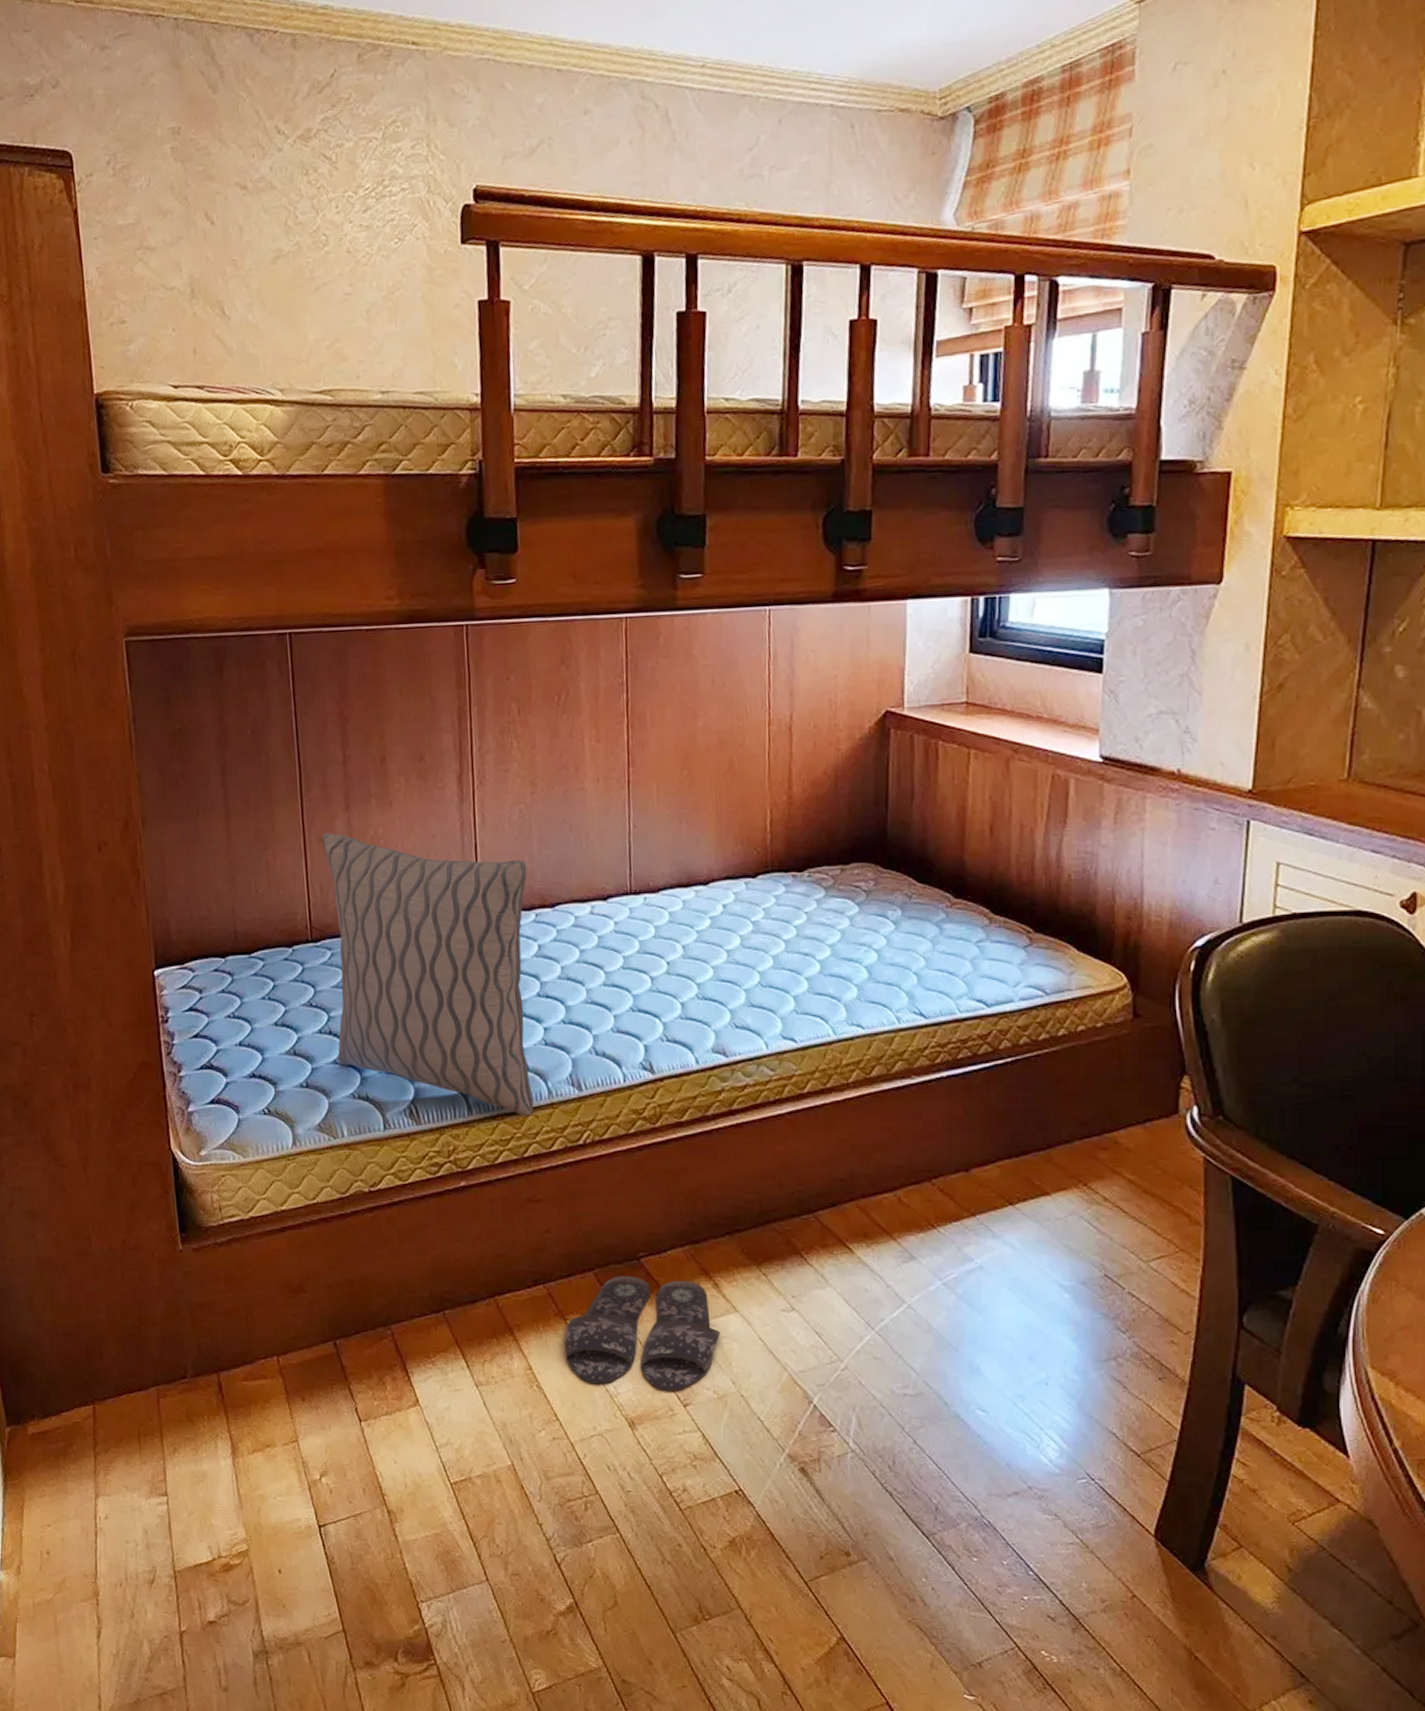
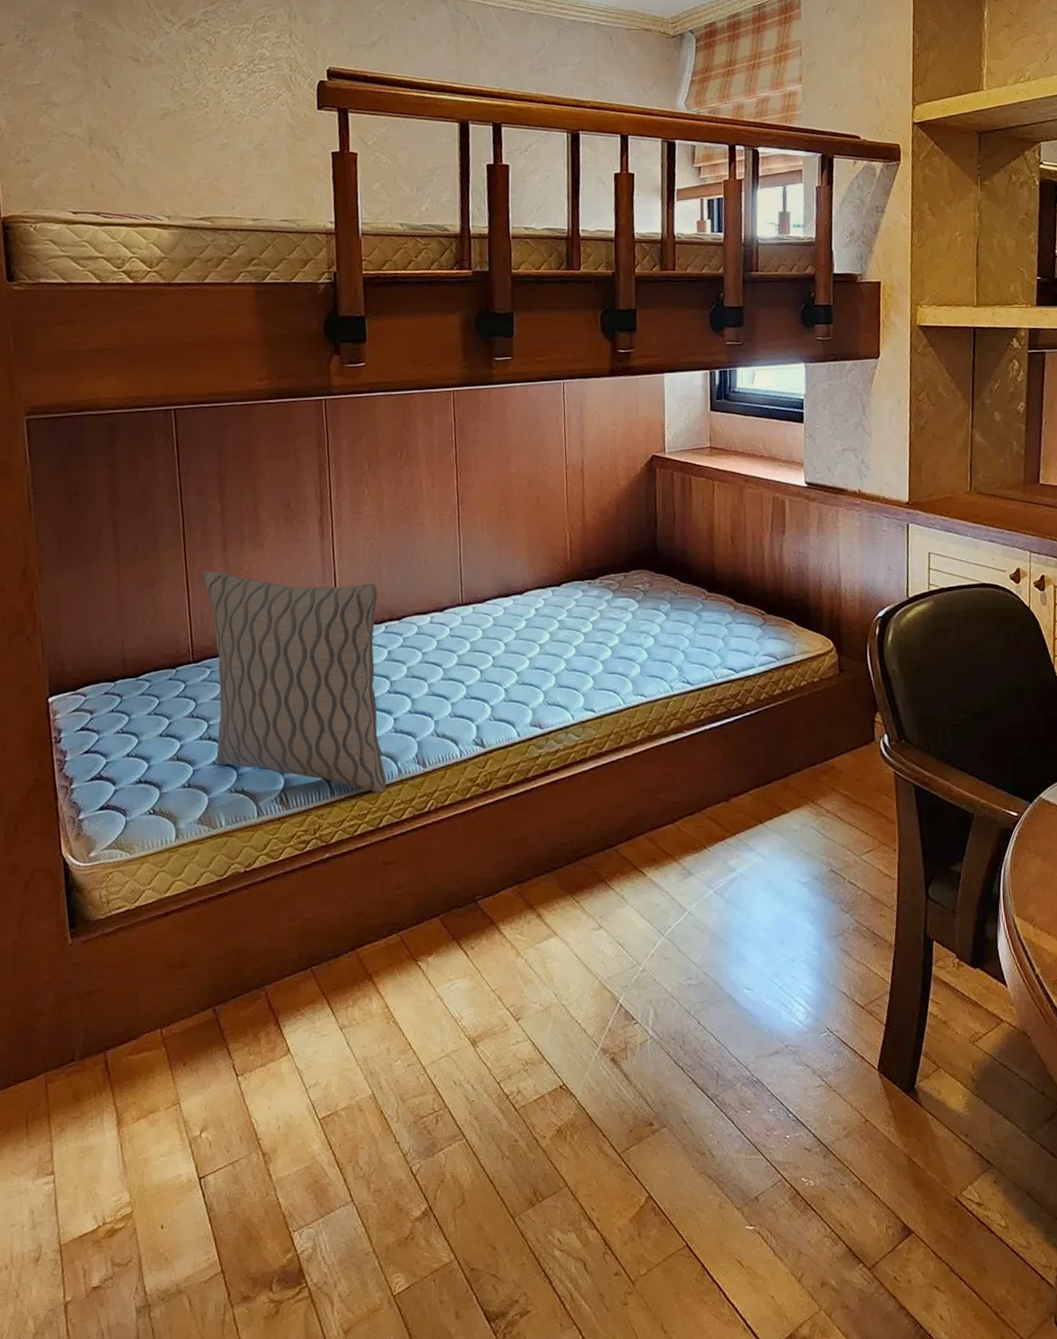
slippers: present [564,1276,721,1392] -> none [415,914,545,1014]

